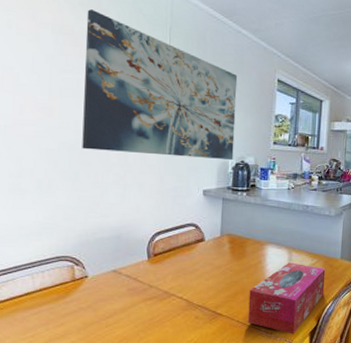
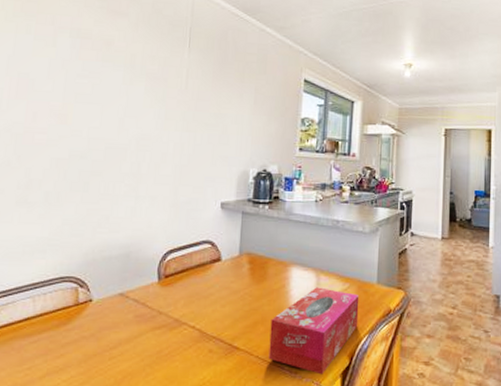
wall art: present [82,9,238,160] -> none [93,12,261,168]

